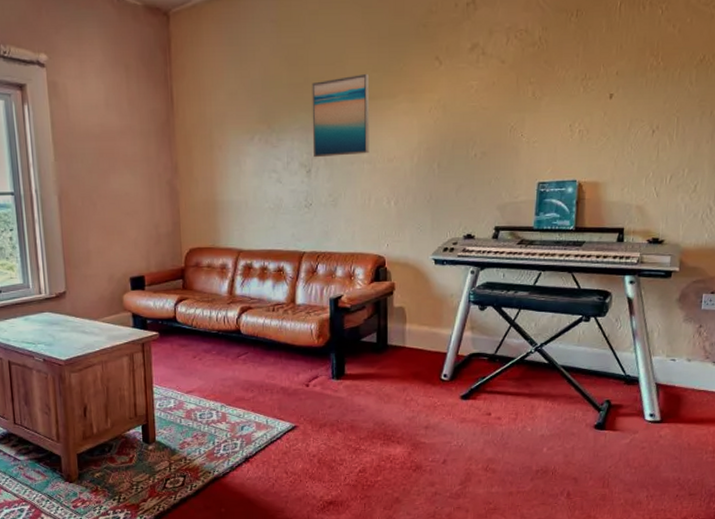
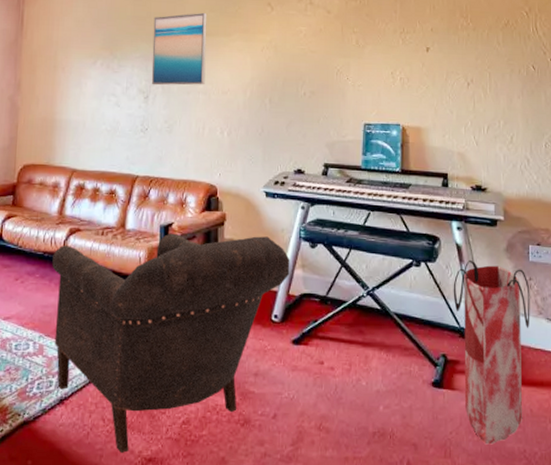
armchair: none [227,302,459,498] -> present [52,233,290,453]
bag: none [621,311,699,475] -> present [453,259,530,445]

